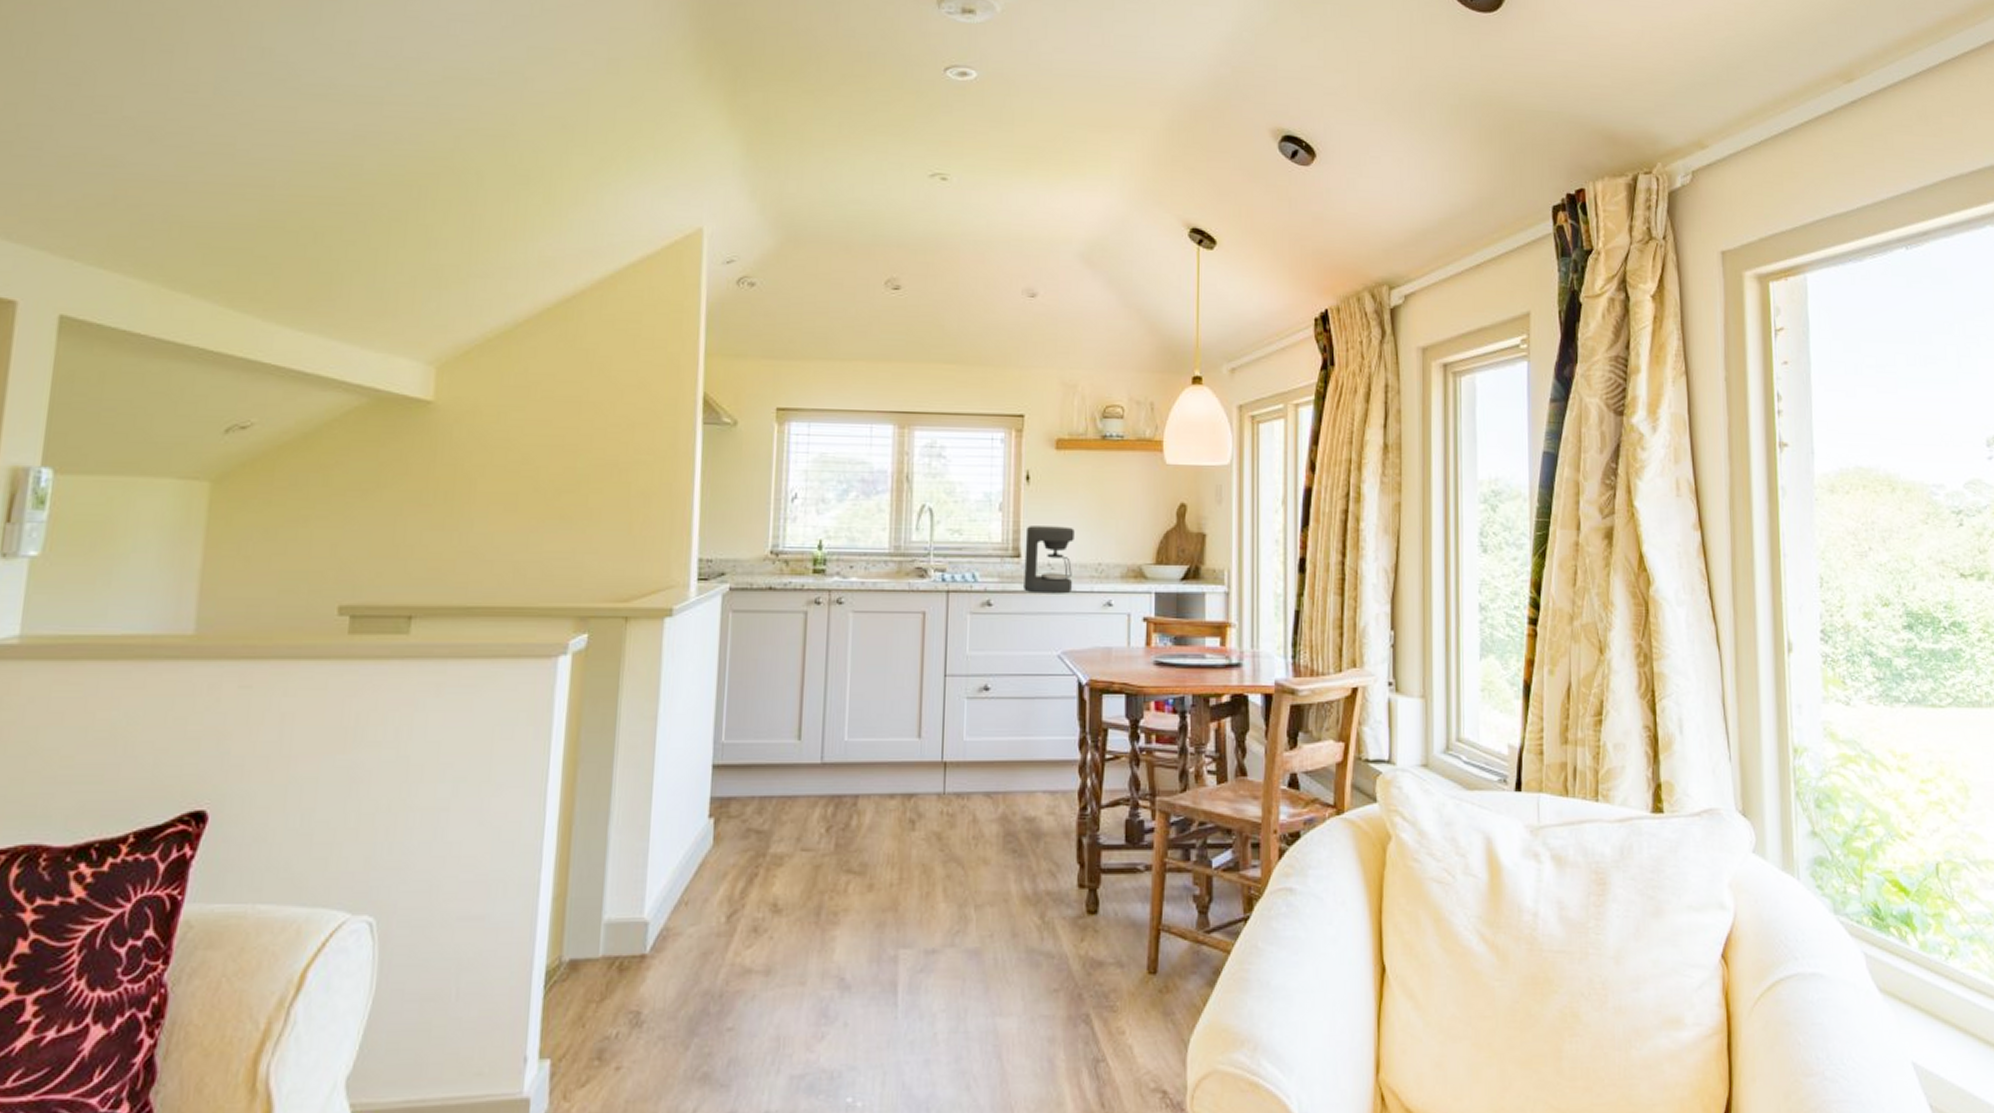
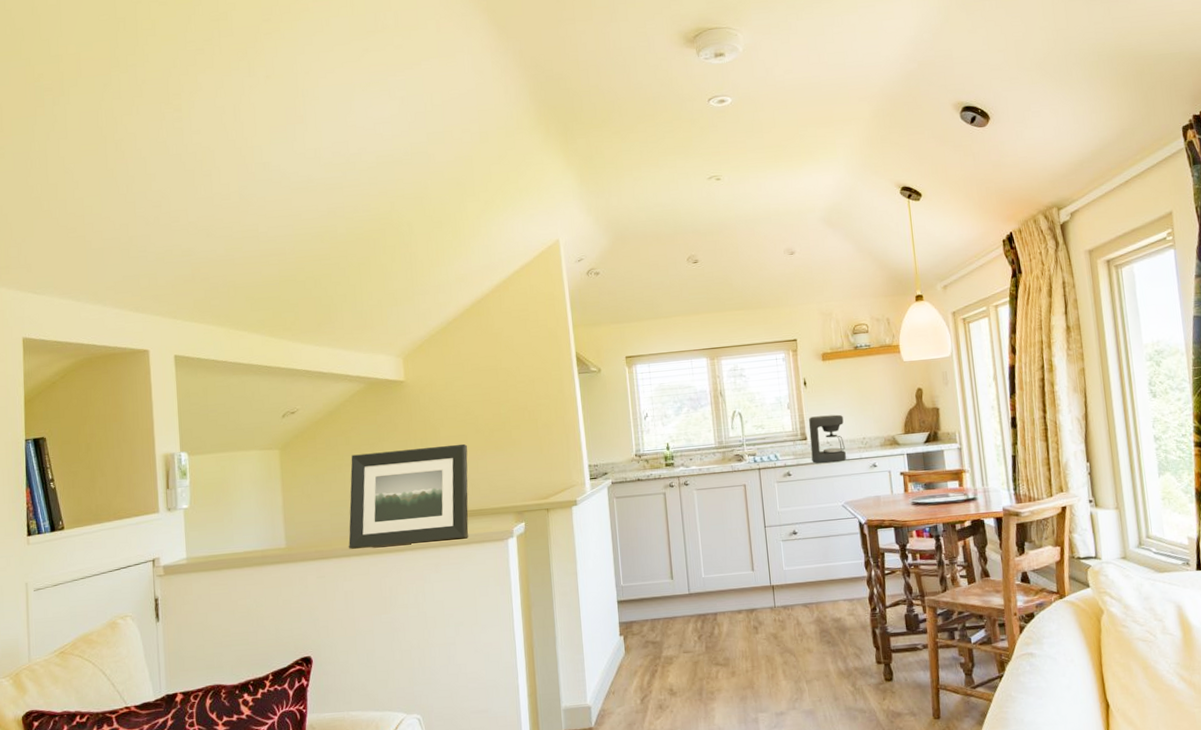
picture frame: none [300,503,518,649] -> present [348,443,469,549]

